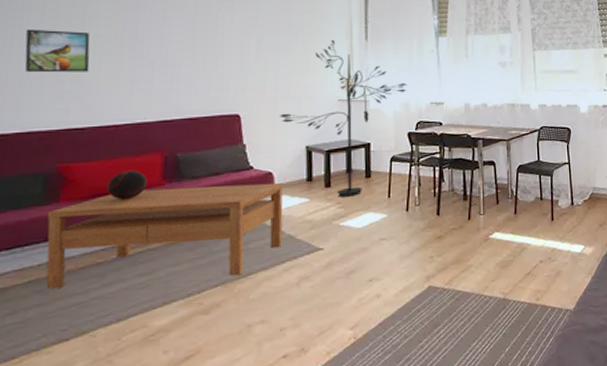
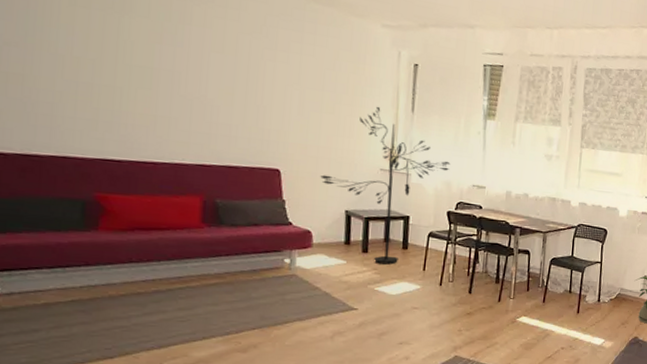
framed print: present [24,29,90,73] -> none [55,47,125,103]
coffee table: present [46,182,283,289] -> none [86,229,321,322]
decorative sphere: present [107,170,147,200] -> none [146,208,186,238]

